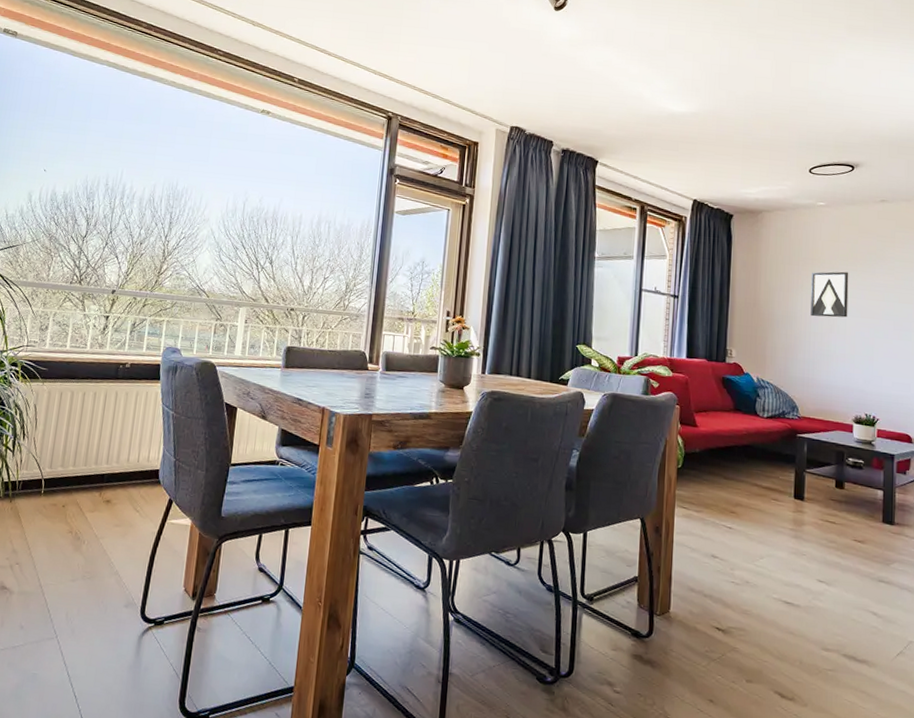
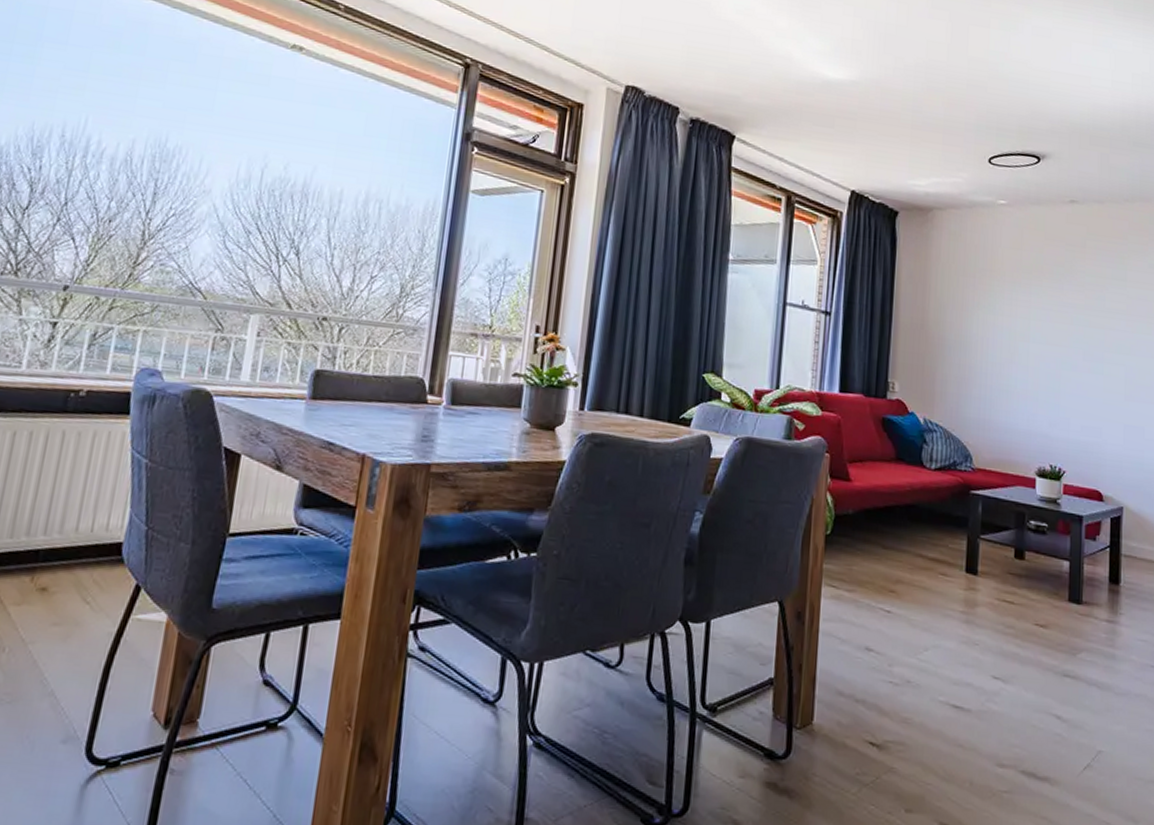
wall art: present [810,271,849,318] -> none [988,286,1033,345]

